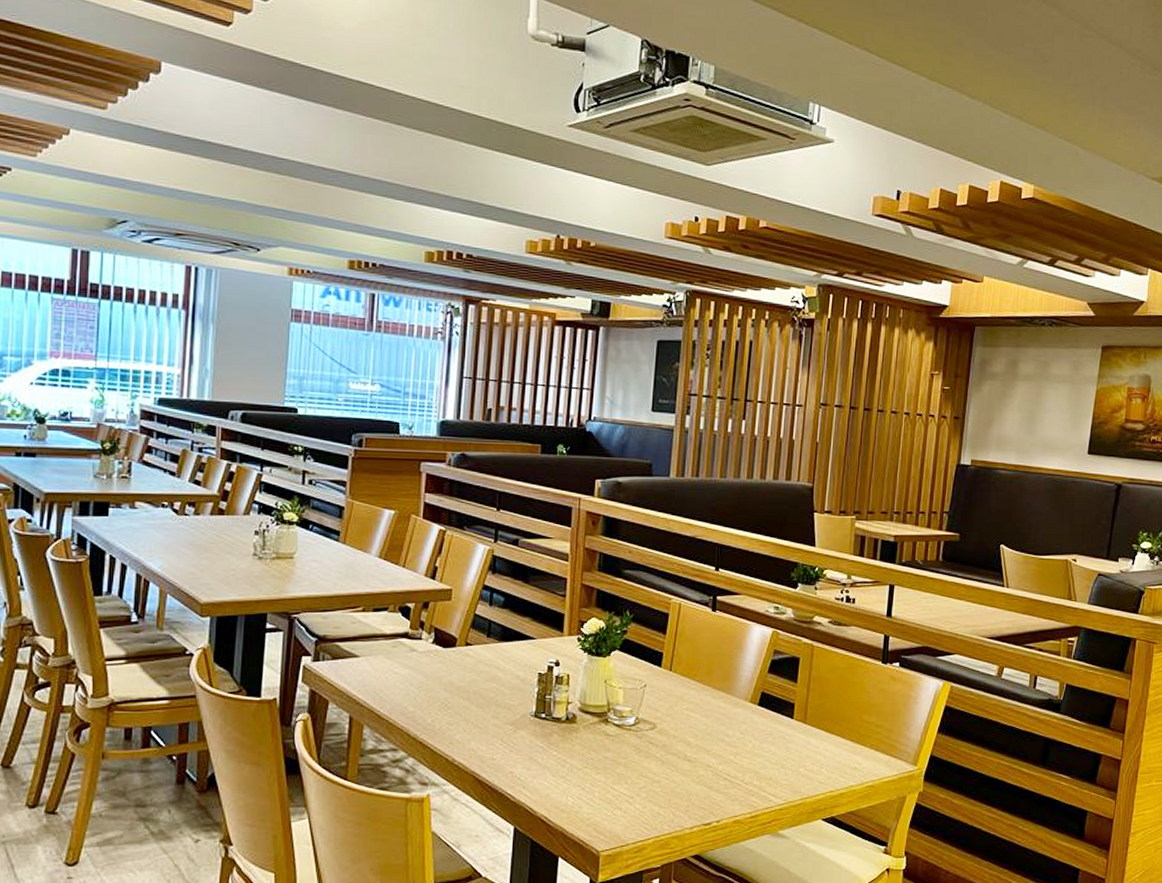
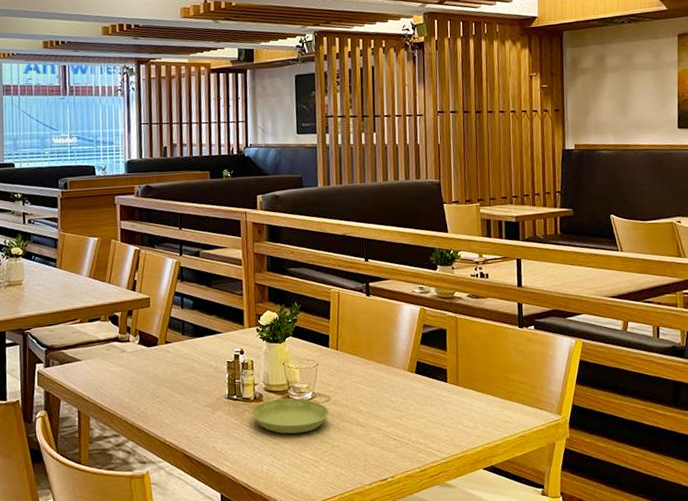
saucer: none [561,723,653,763] -> present [251,398,329,434]

